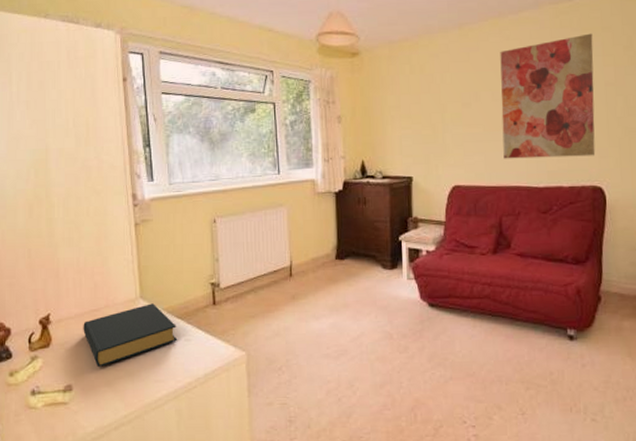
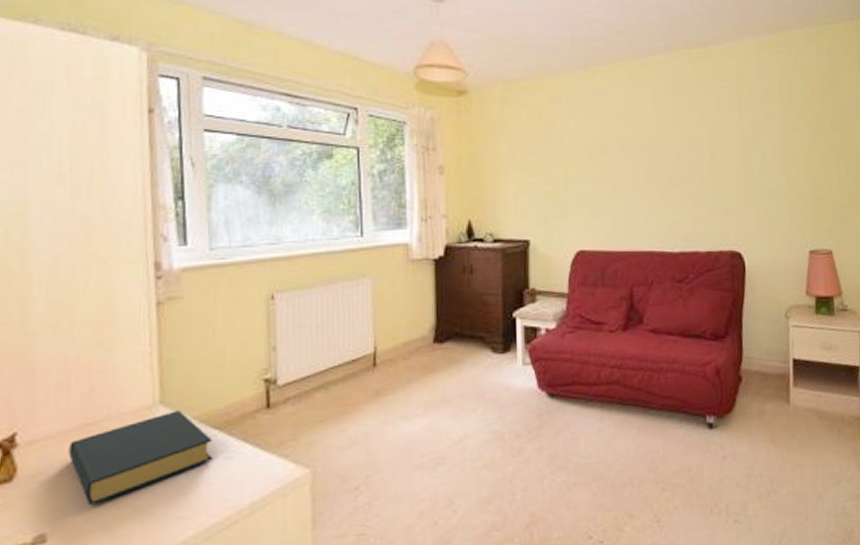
wall art: present [500,33,596,159] -> none [630,83,733,220]

